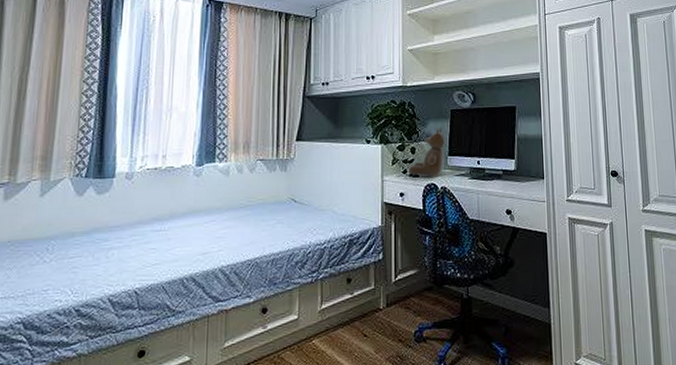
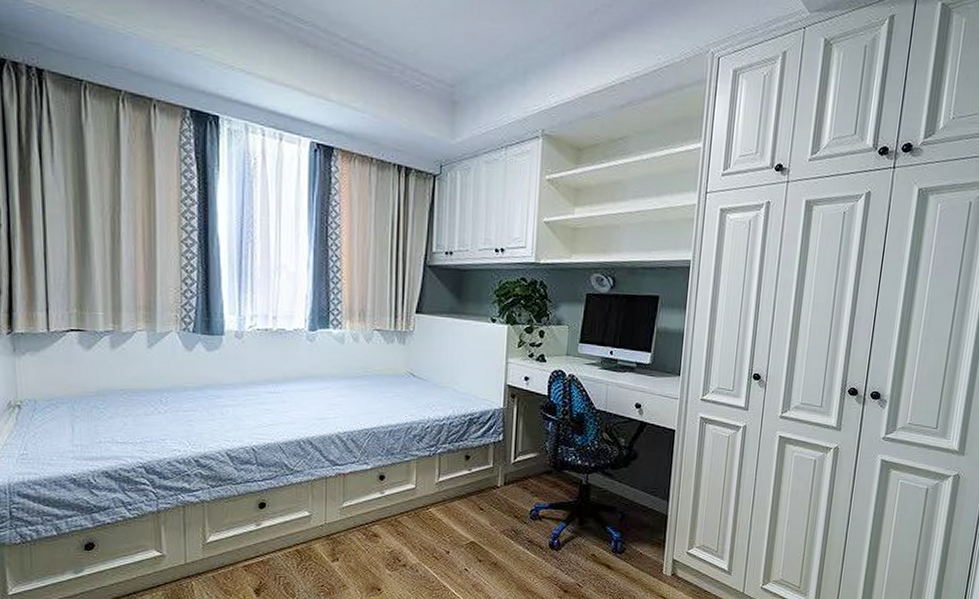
stuffed bear: present [409,126,446,177] -> none [535,311,579,364]

